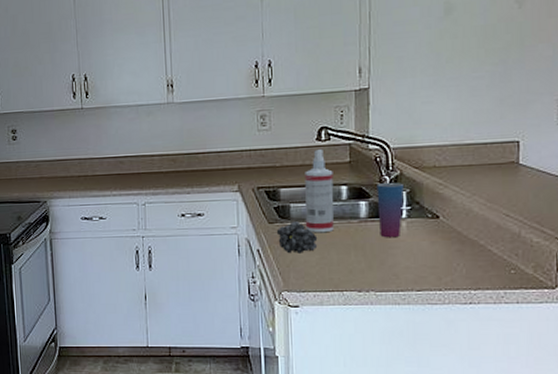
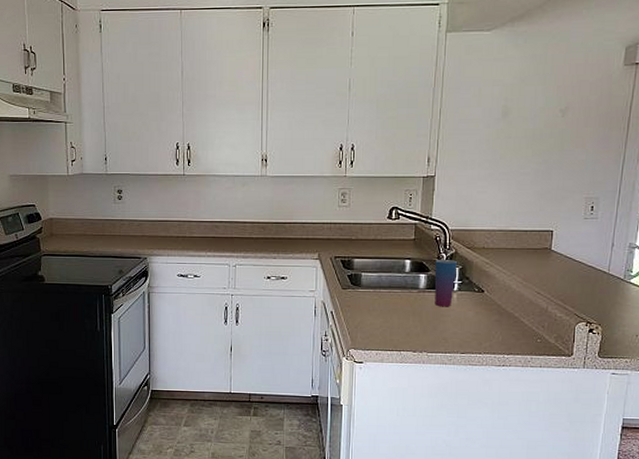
fruit: present [276,221,318,254] -> none [348,288,383,317]
spray bottle: present [305,148,334,233] -> none [373,226,400,300]

